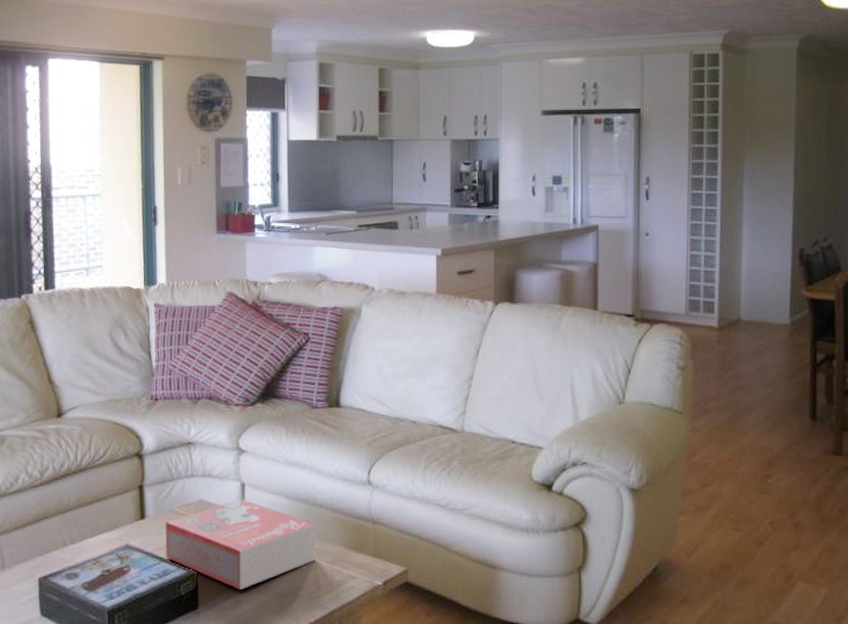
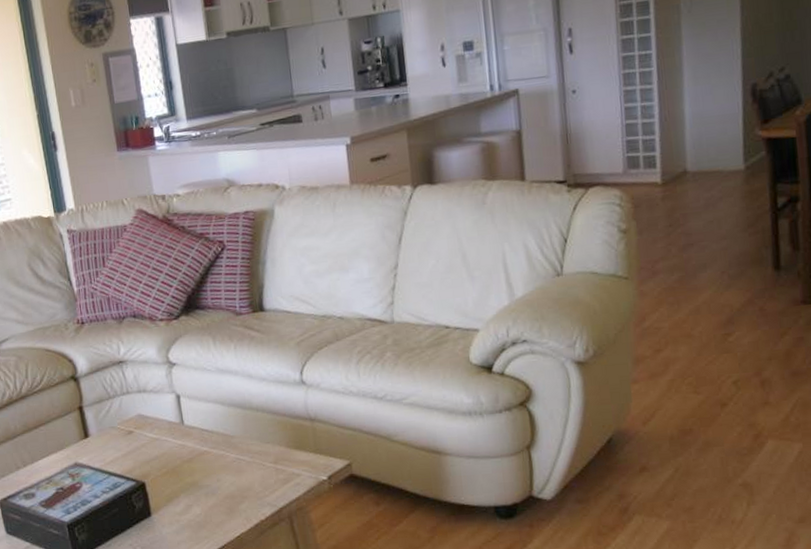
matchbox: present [165,499,316,590] -> none [109,410,259,495]

